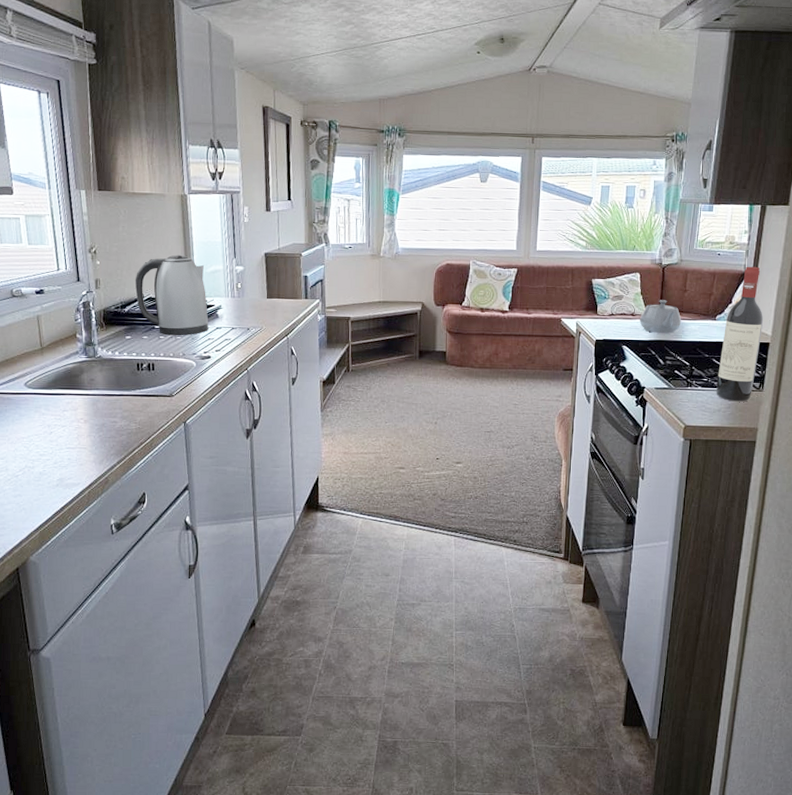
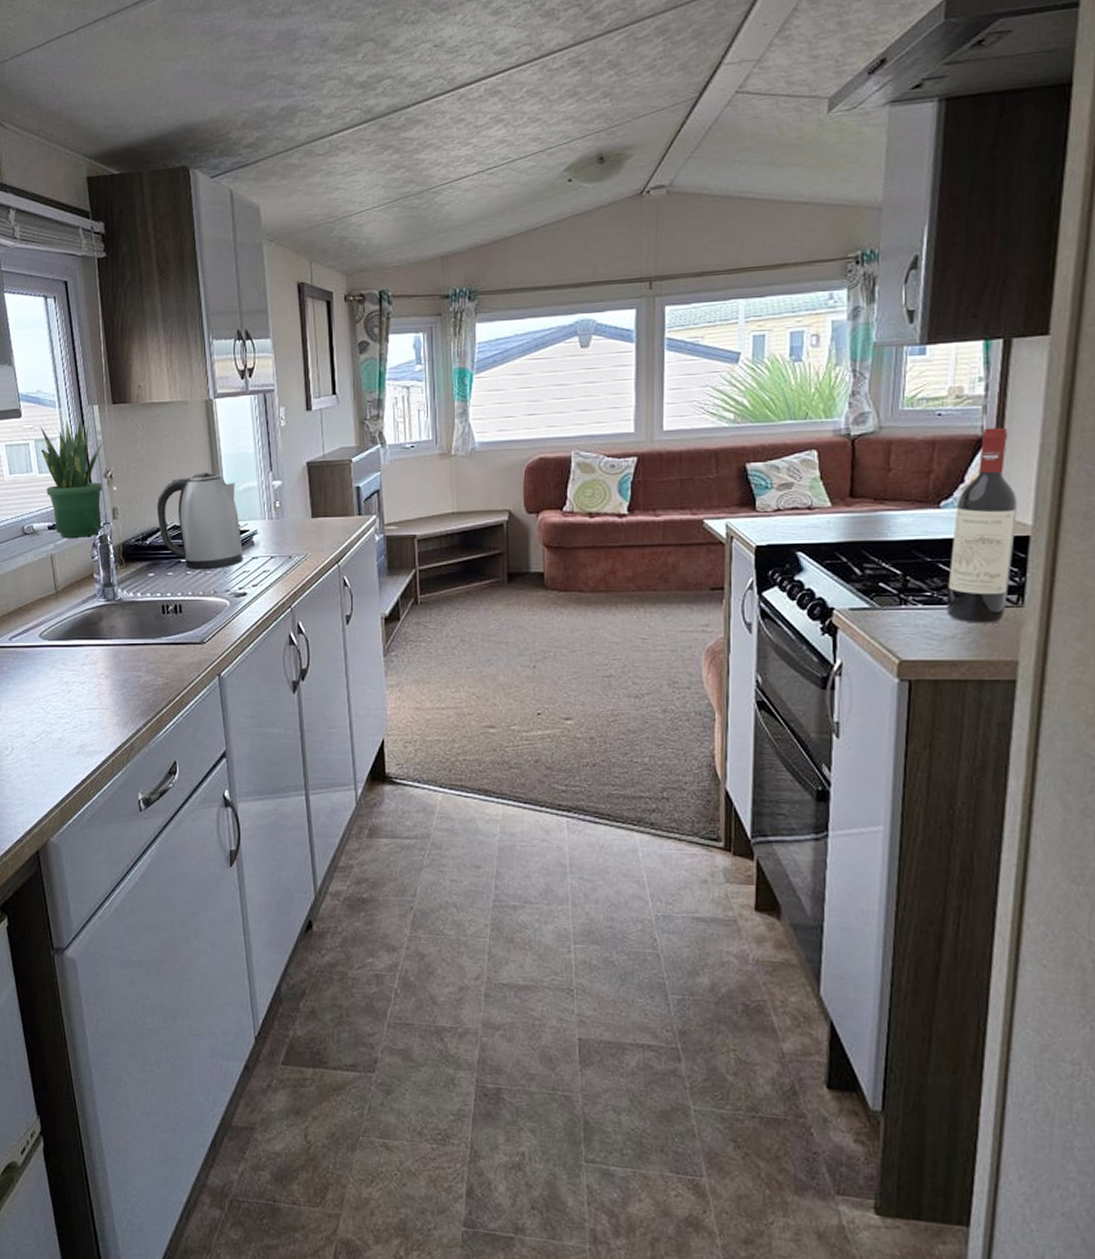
planter: none [29,201,90,302] -> present [39,421,105,538]
teapot: present [640,300,682,334] -> none [821,484,886,532]

